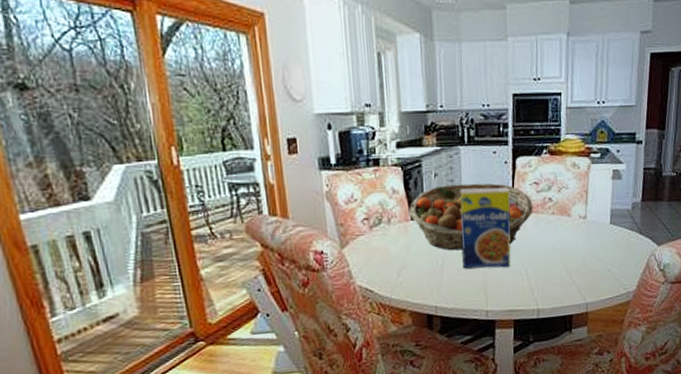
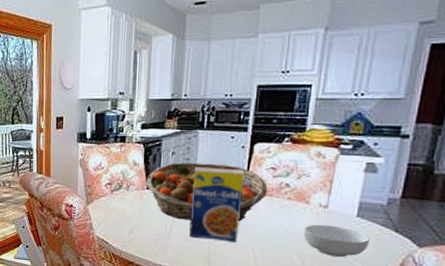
cereal bowl: none [568,235,622,266] -> present [303,224,370,257]

